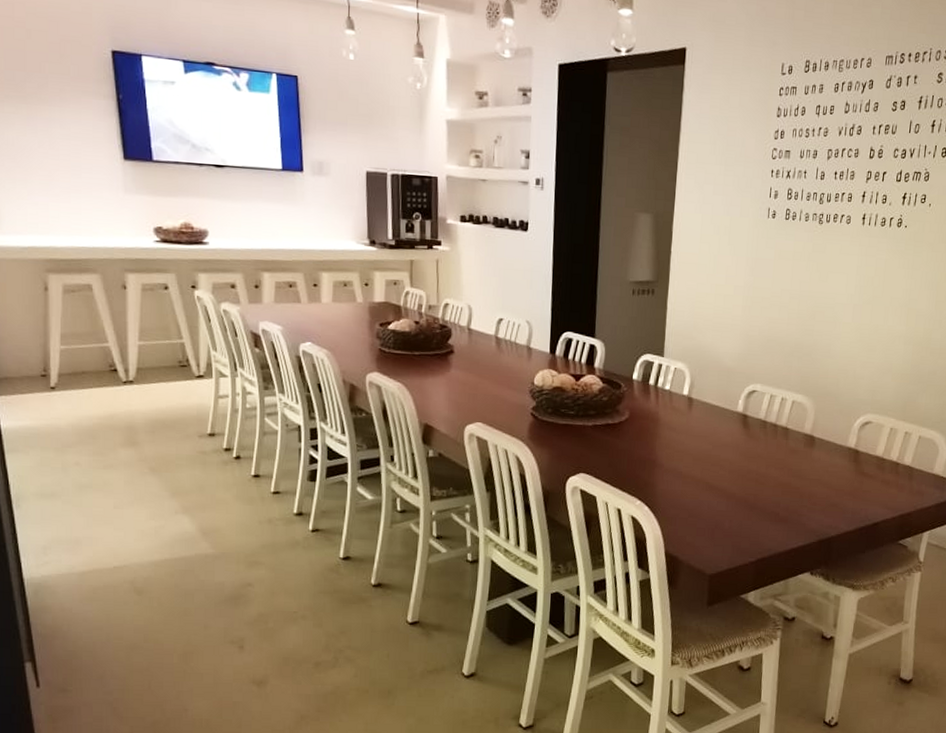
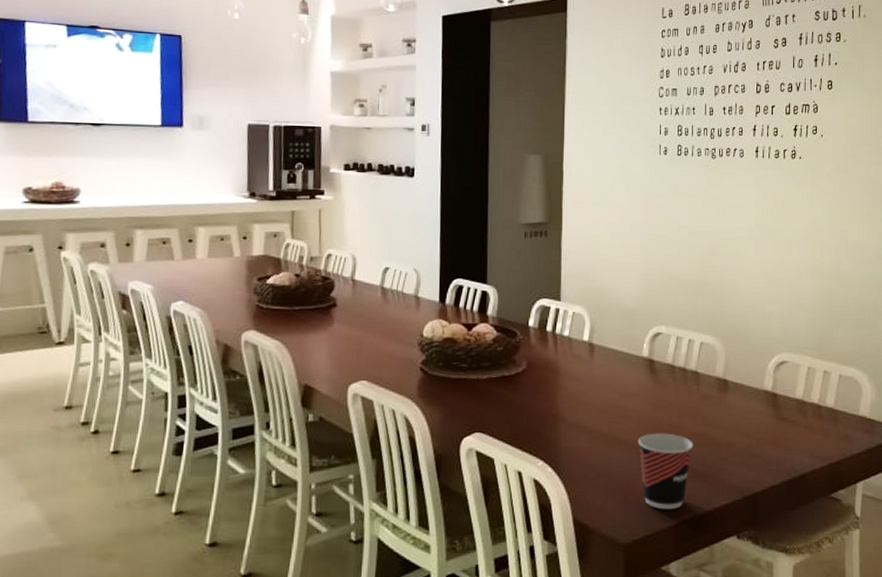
cup: none [727,480,778,548] -> present [637,433,693,510]

